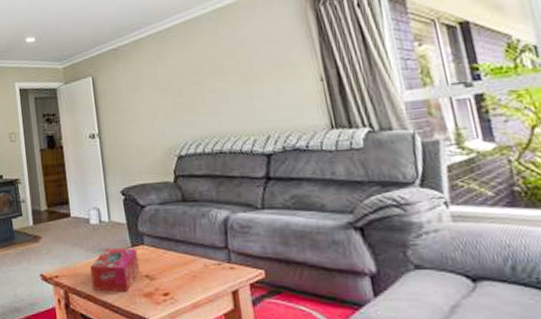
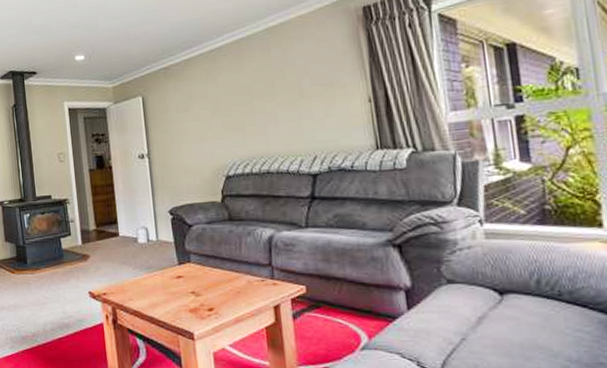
tissue box: present [90,247,140,293] -> none [138,265,186,309]

